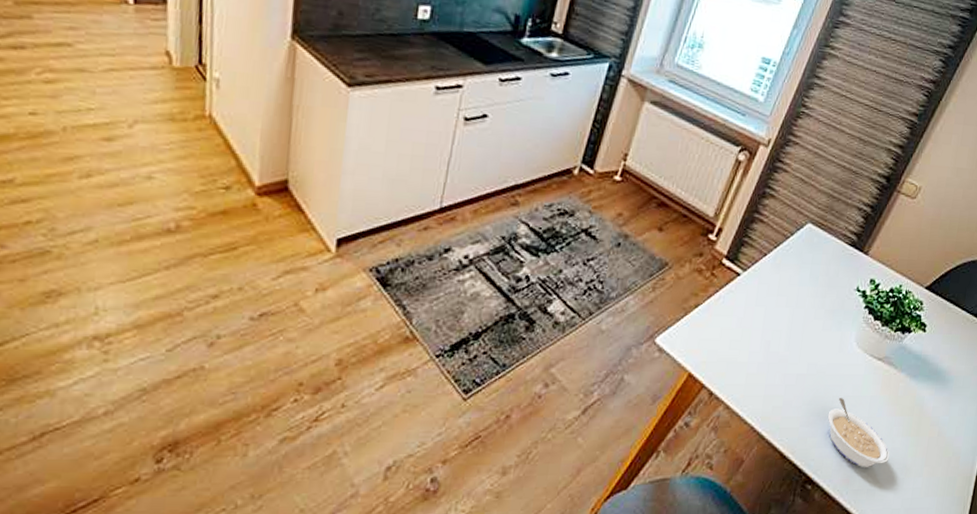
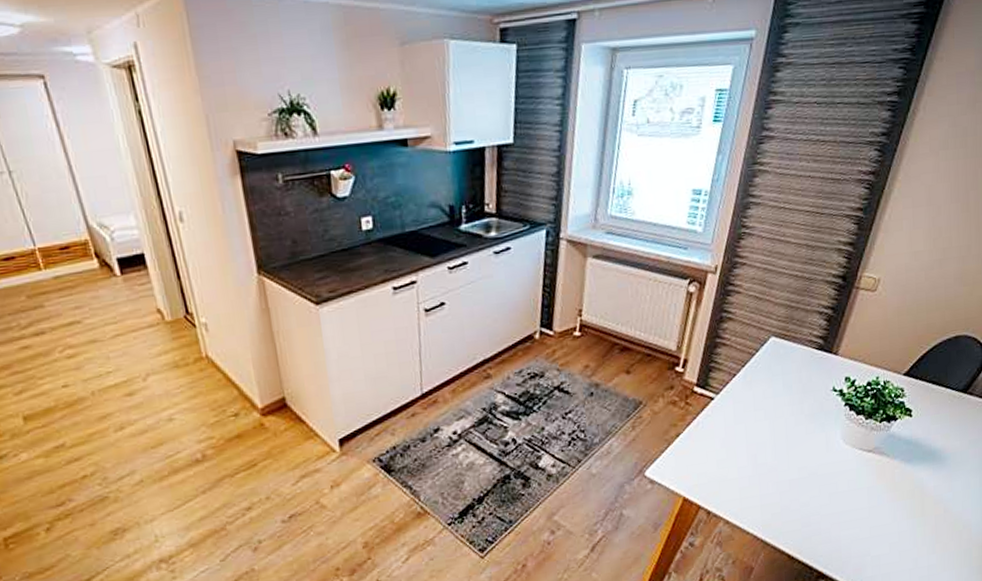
legume: present [827,398,890,467] -> none [827,494,898,555]

